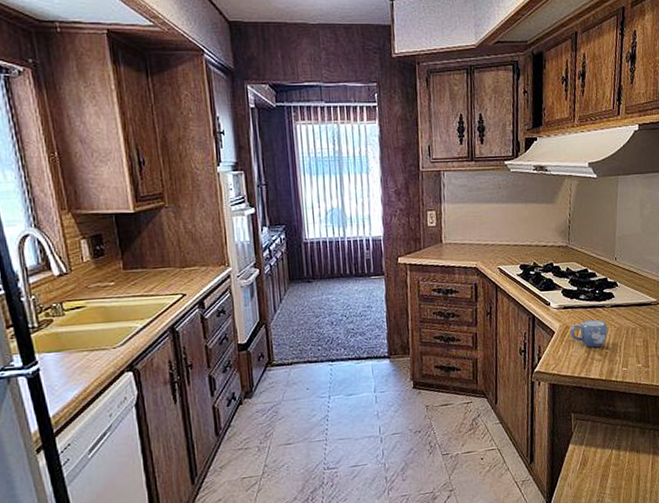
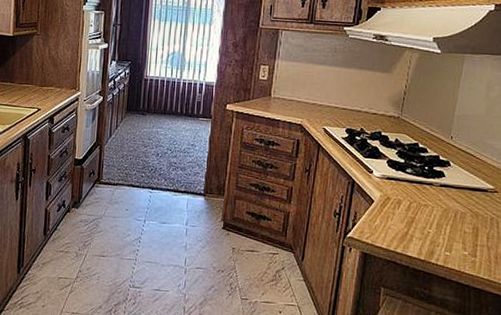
mug: present [570,319,608,348] -> none [391,194,434,226]

